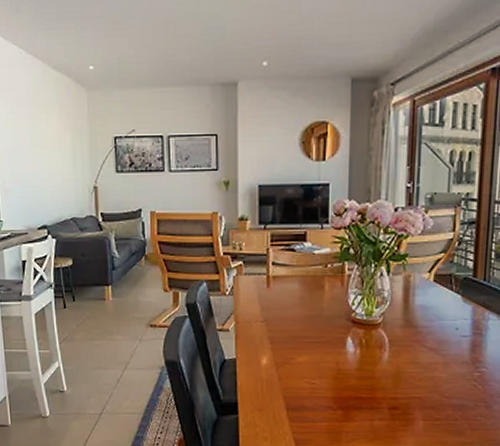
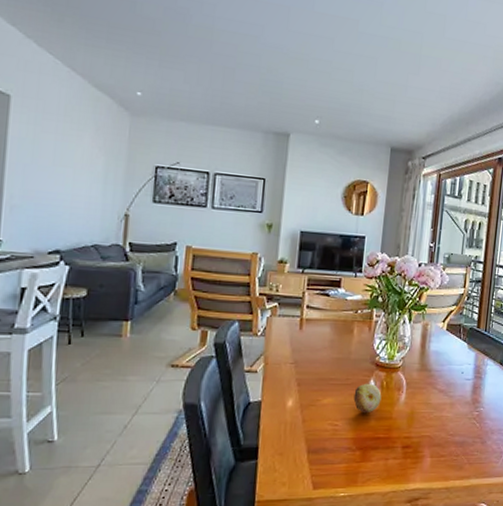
fruit: none [330,341,361,372] -> present [353,383,382,414]

